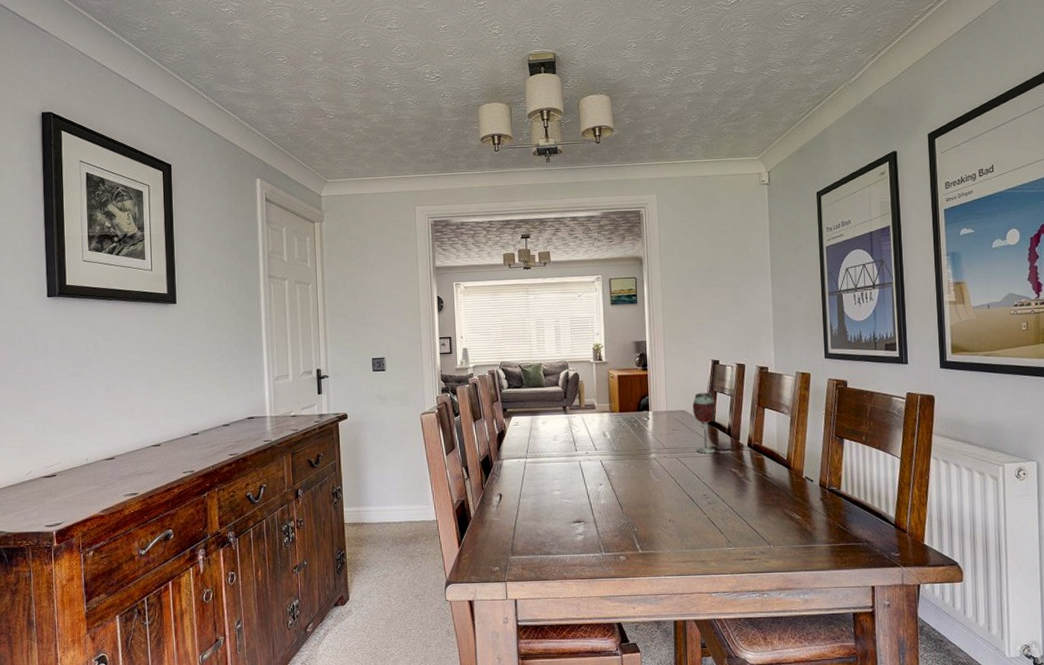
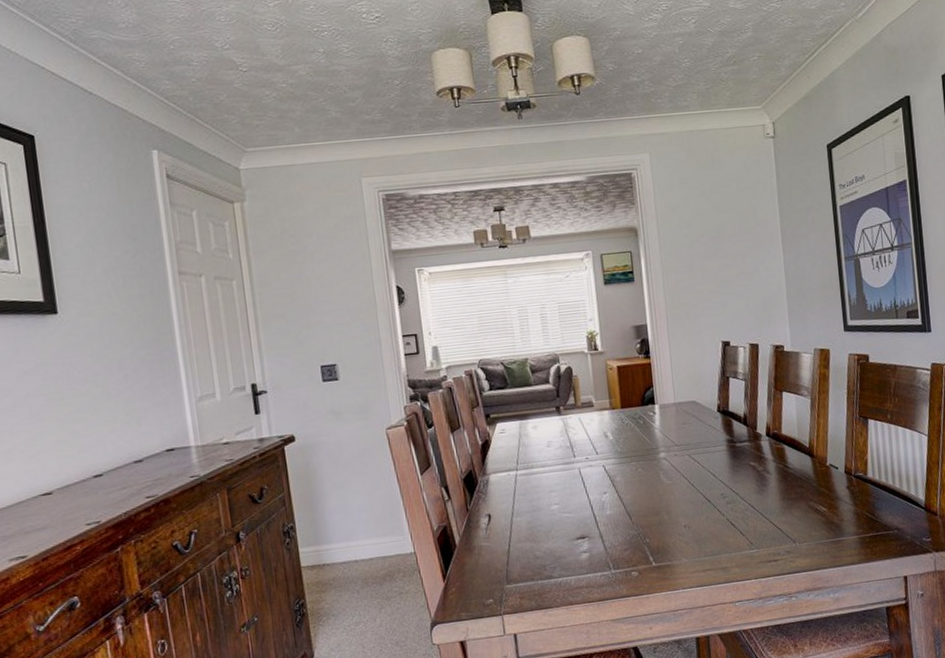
wineglass: present [693,393,716,454] -> none [703,379,732,448]

